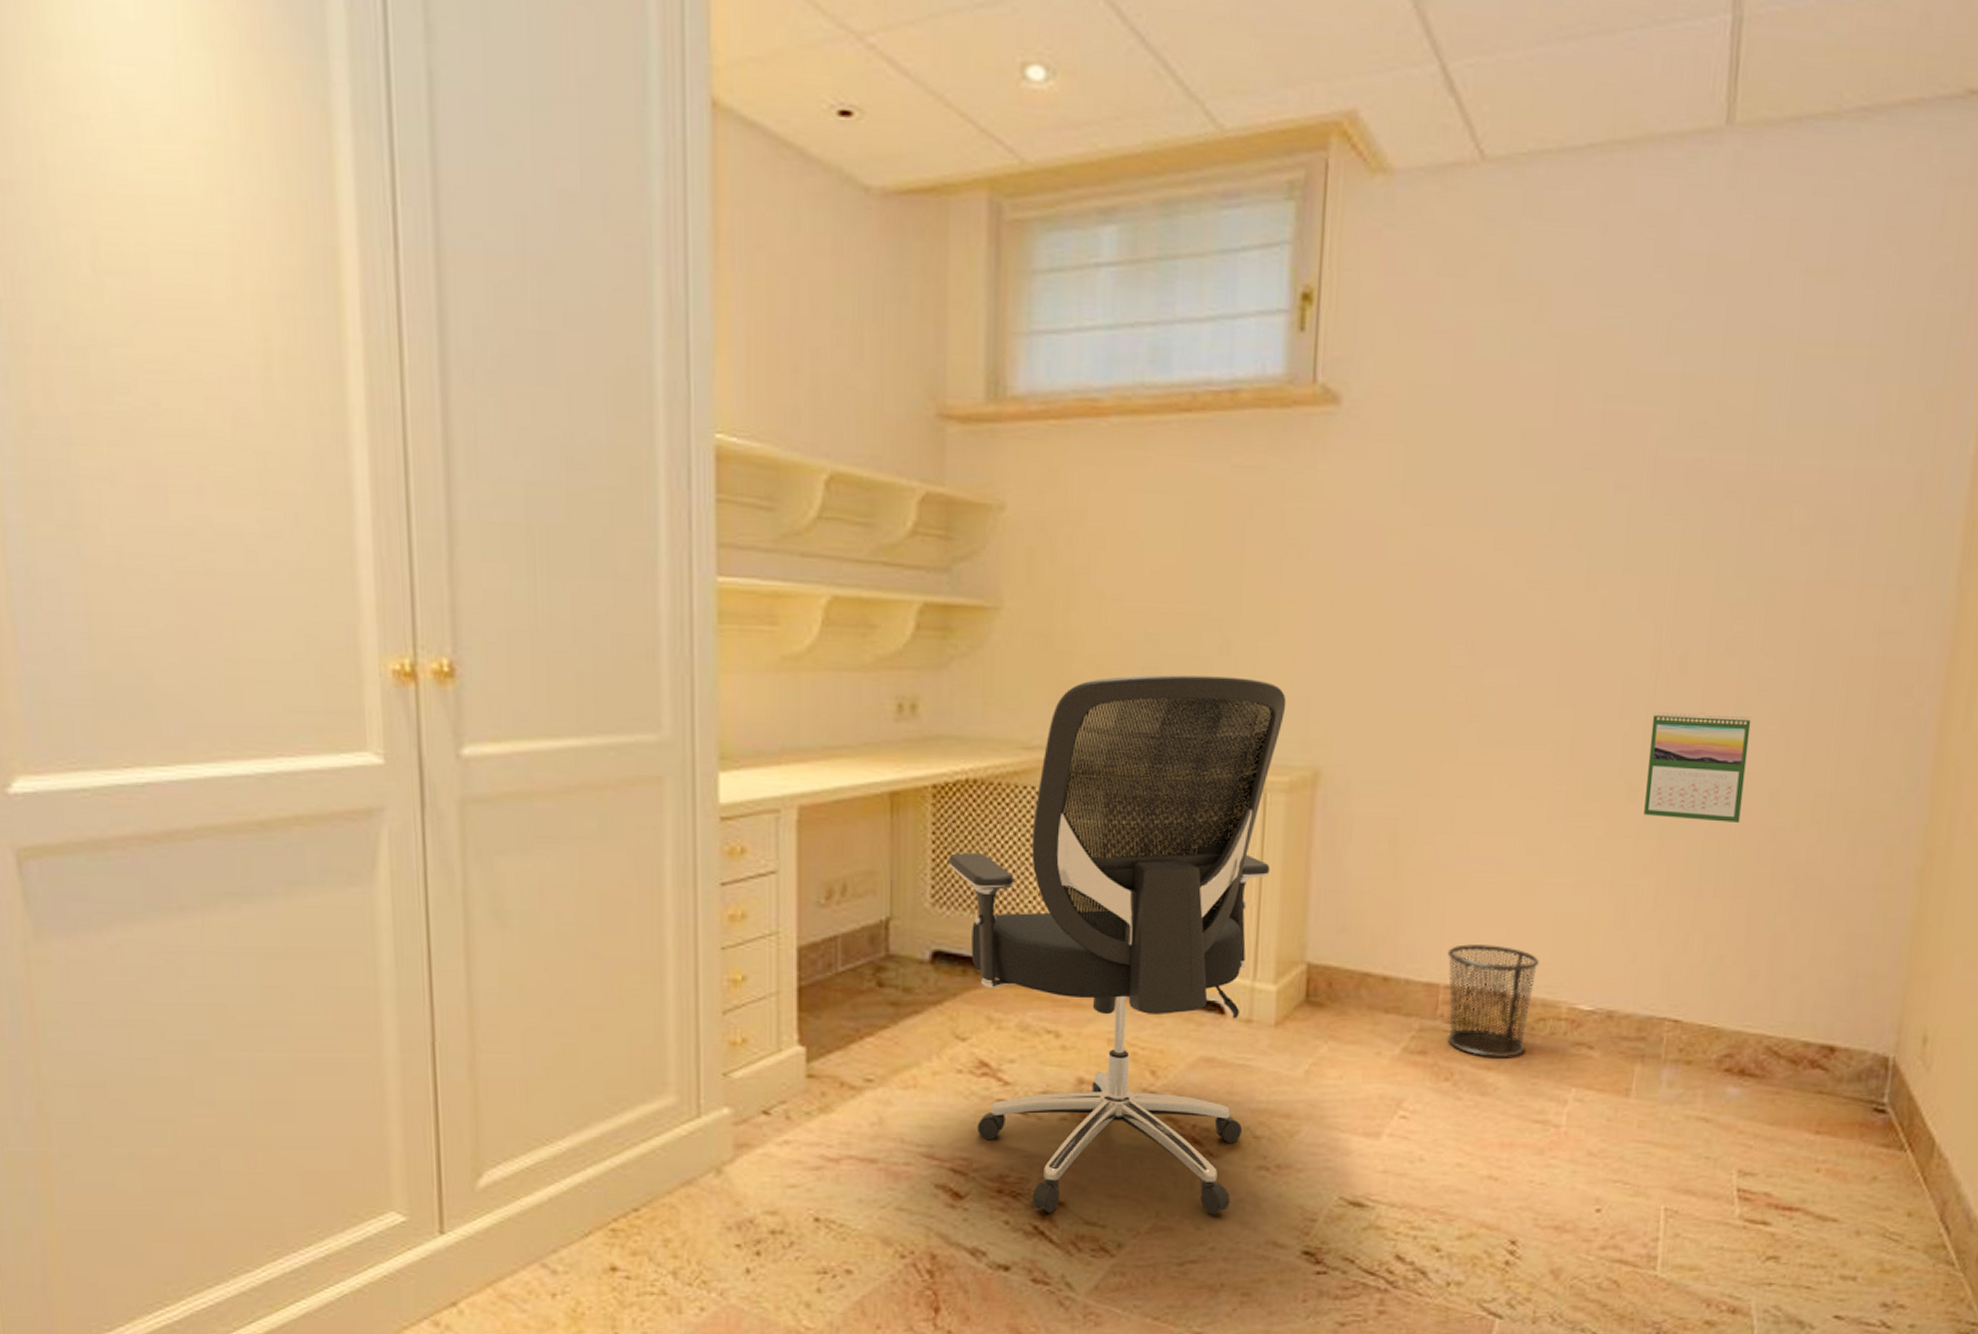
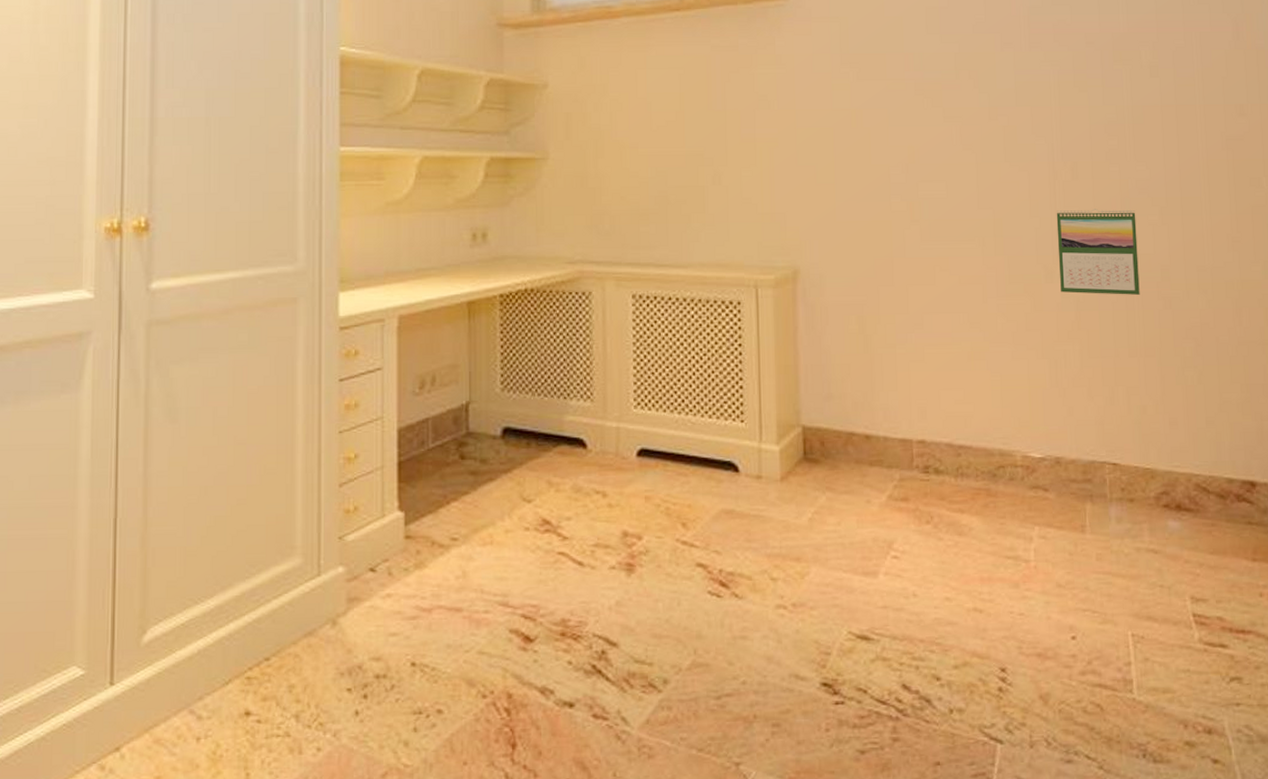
chair: present [948,674,1287,1215] -> none [513,200,767,653]
waste bin: present [1448,943,1539,1058] -> none [916,404,992,502]

